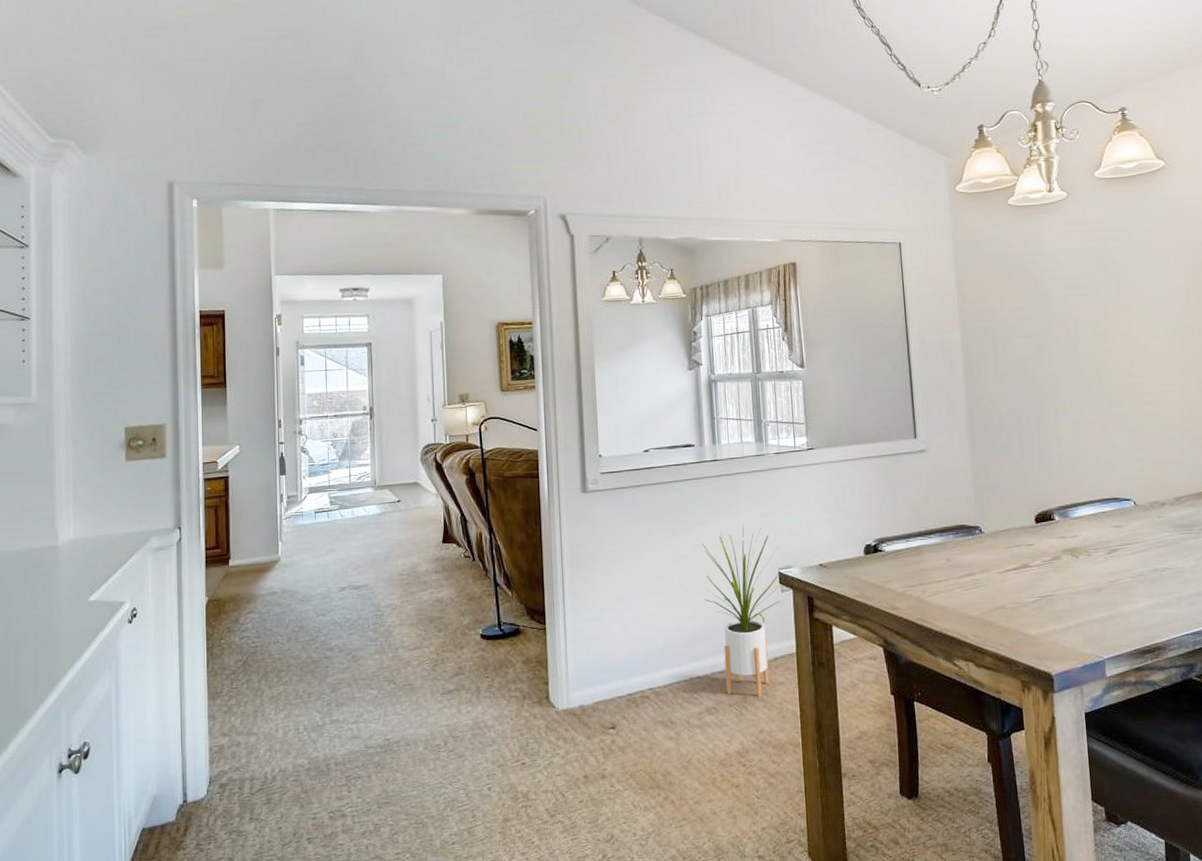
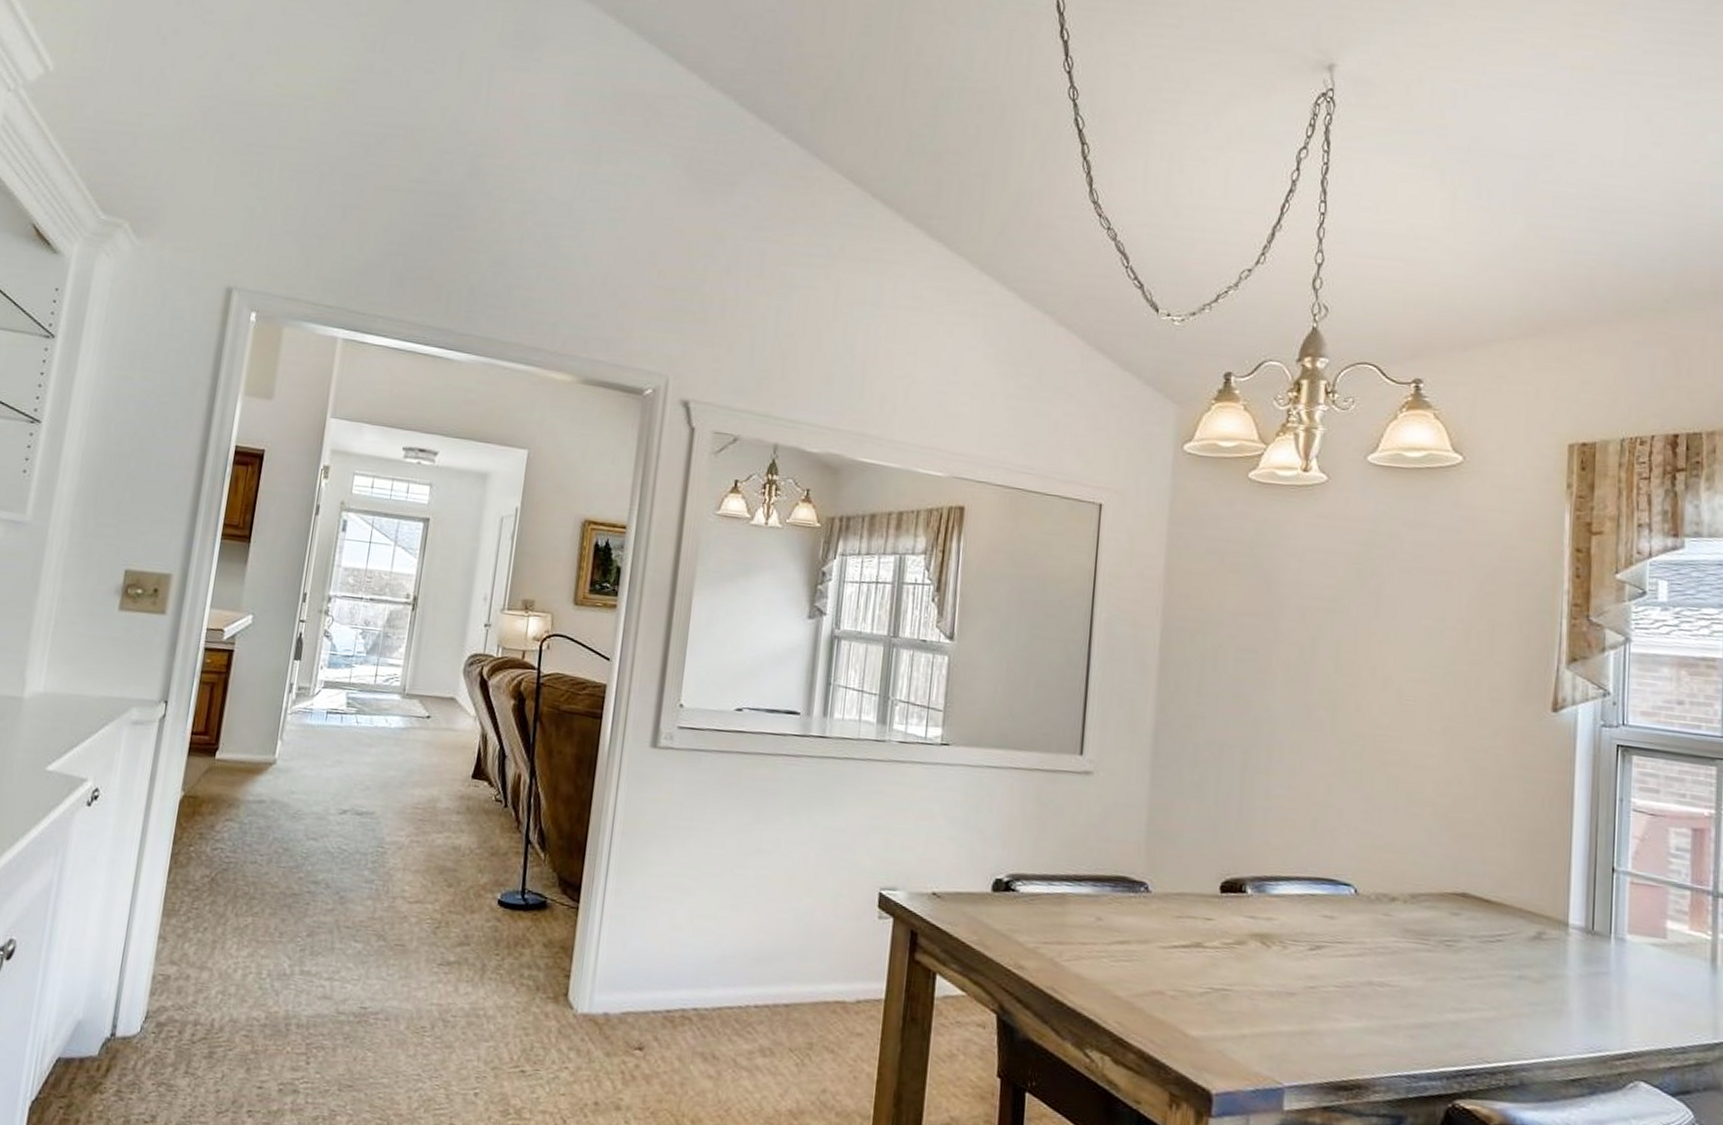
house plant: present [701,524,781,697] -> none [781,823,884,1047]

